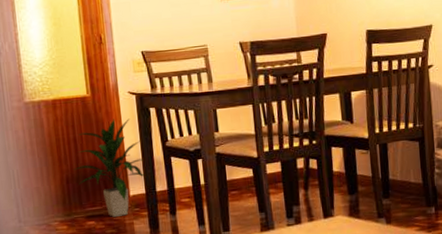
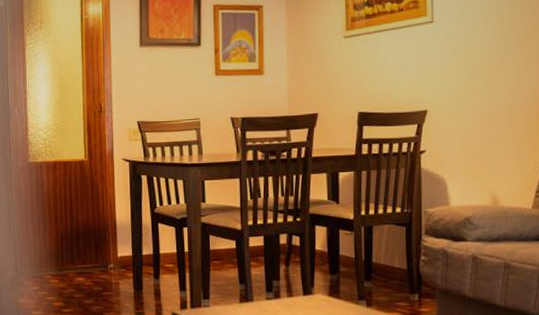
indoor plant: present [74,118,146,217] -> none [68,183,134,275]

